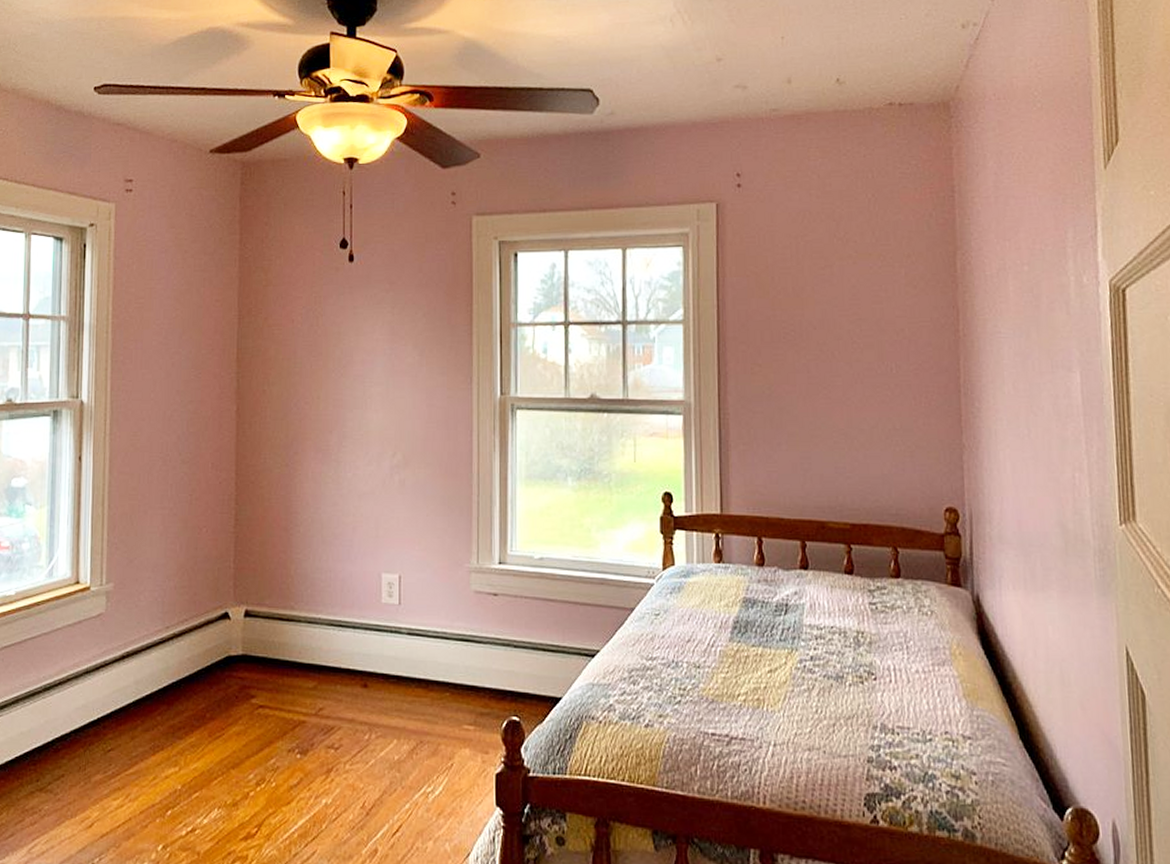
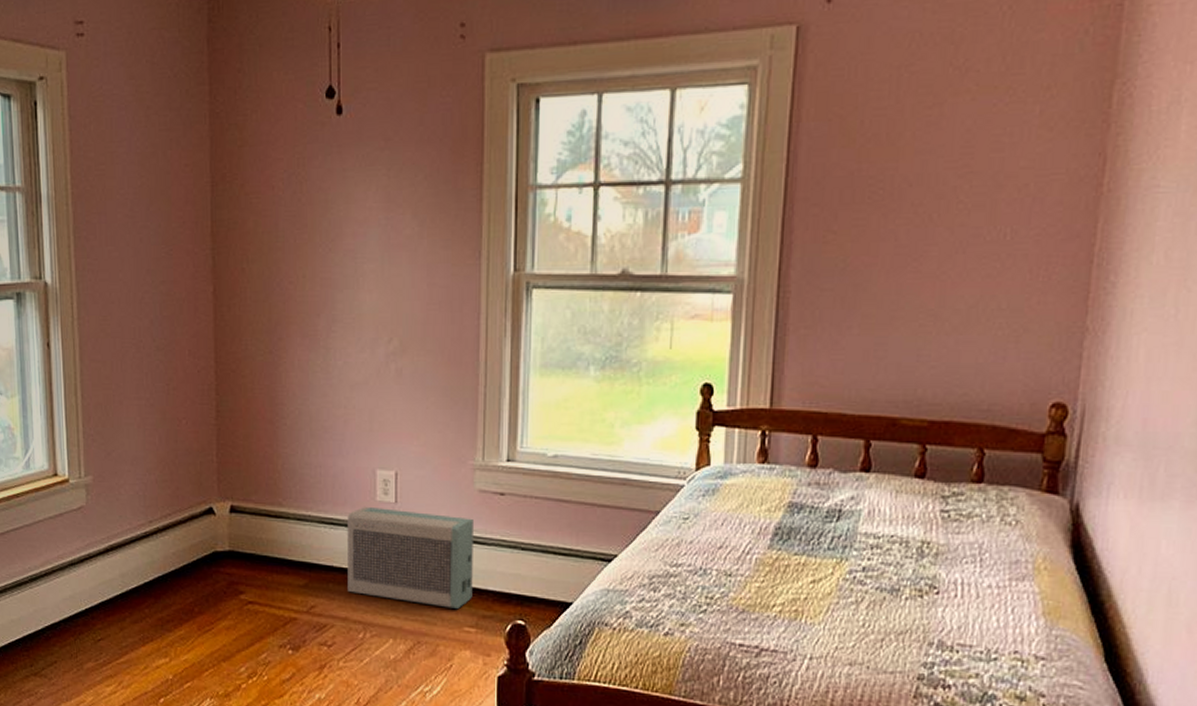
air purifier: none [354,608,471,707] -> present [347,506,475,609]

